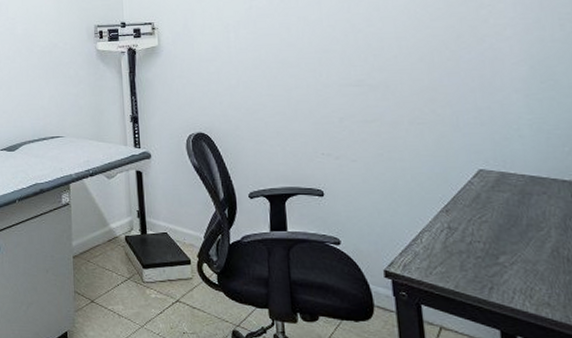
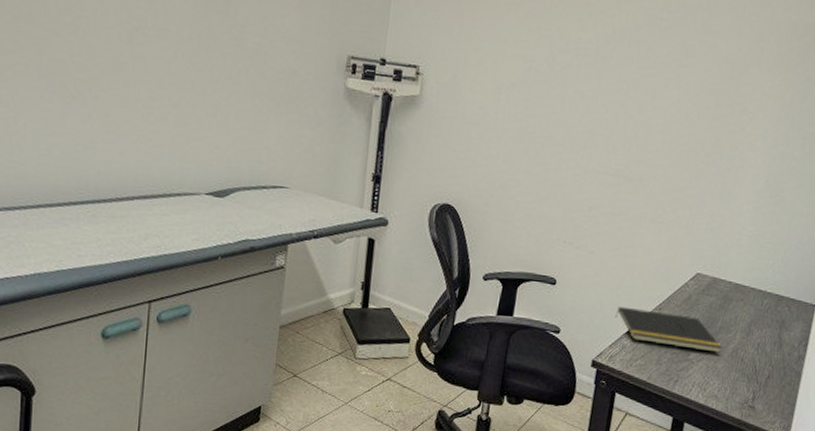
notepad: none [397,212,539,254] -> present [614,306,723,353]

